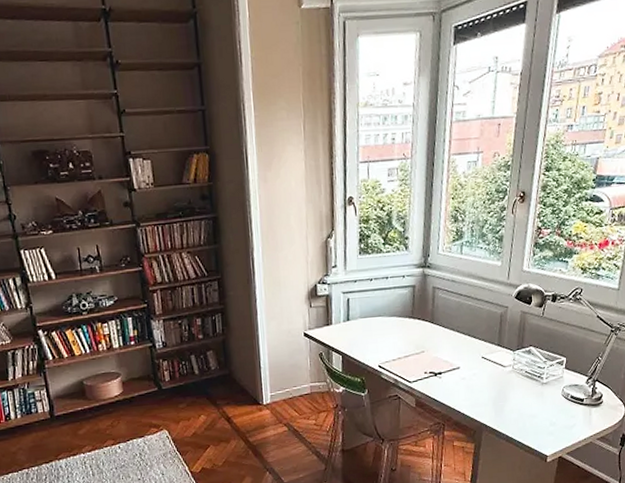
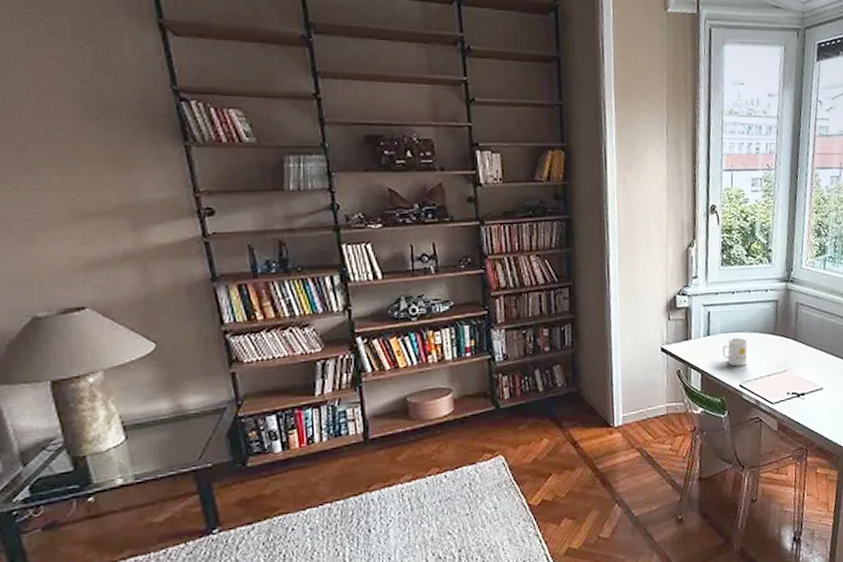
mug: none [361,322,386,349] -> present [722,338,748,367]

